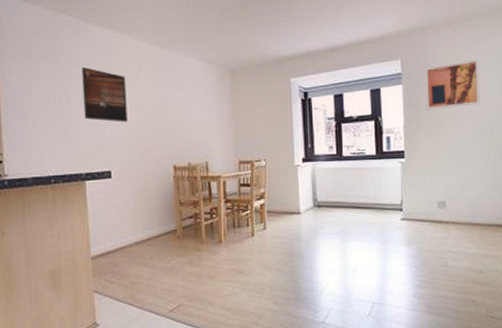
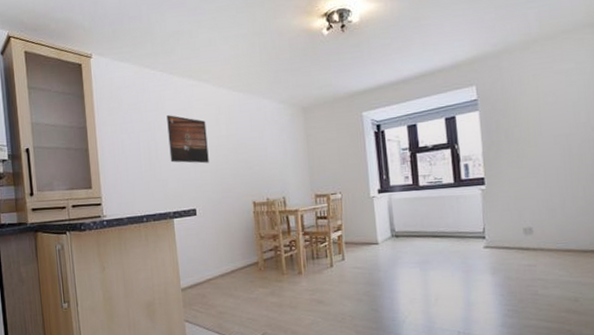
wall art: present [425,59,480,110] -> none [502,79,566,135]

